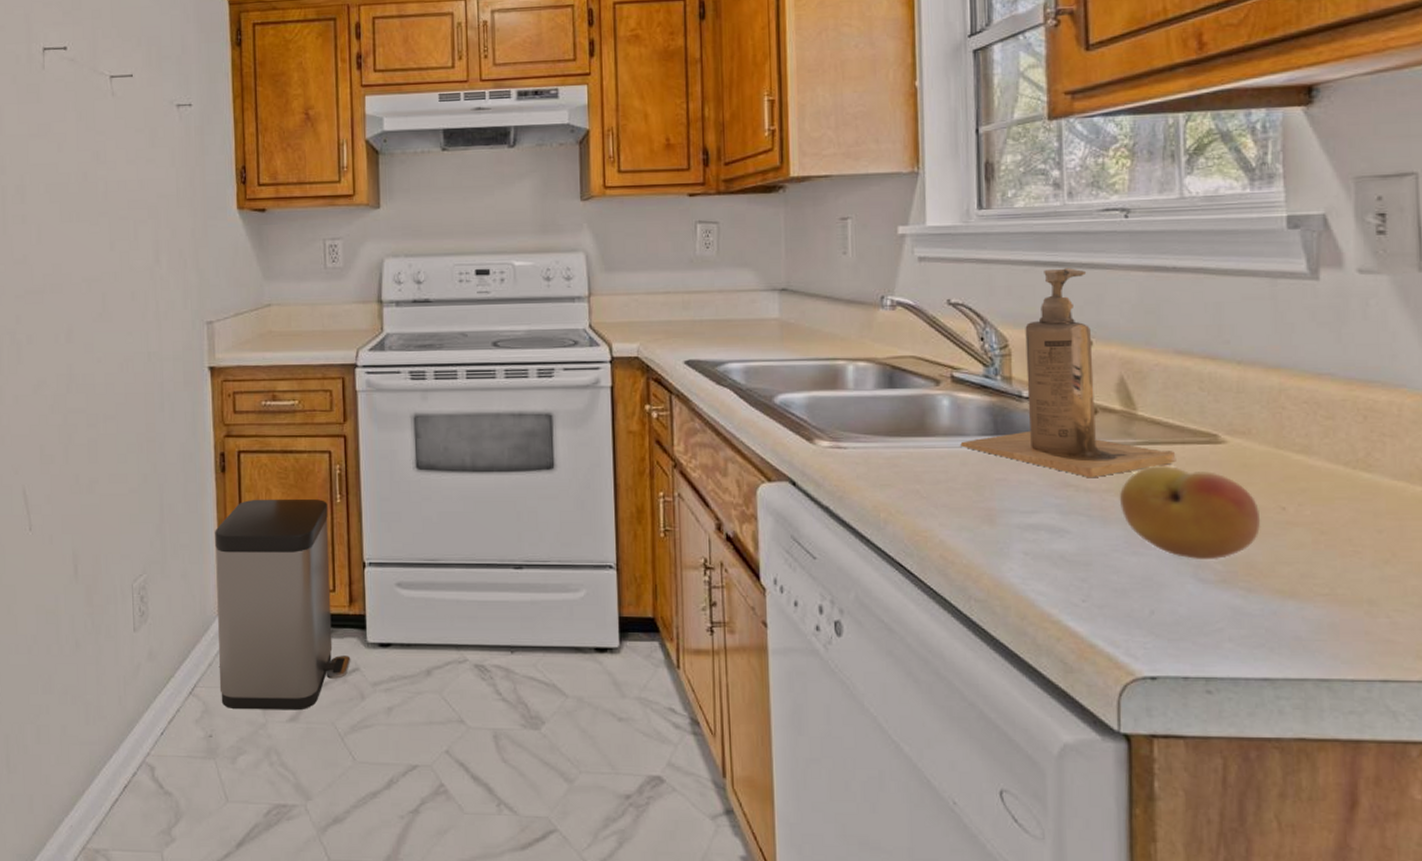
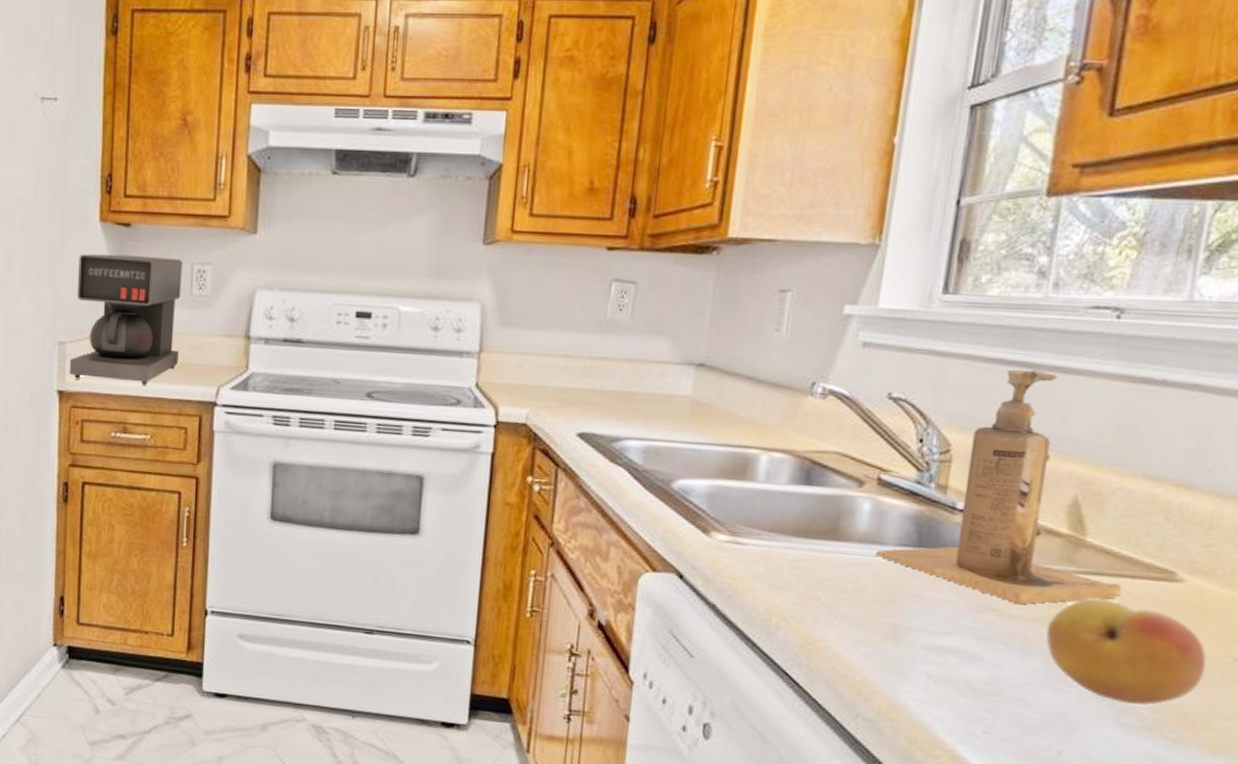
pedal bin: present [214,498,351,709] -> none [47,533,184,749]
coffee maker: none [218,236,319,355] -> present [69,254,183,385]

